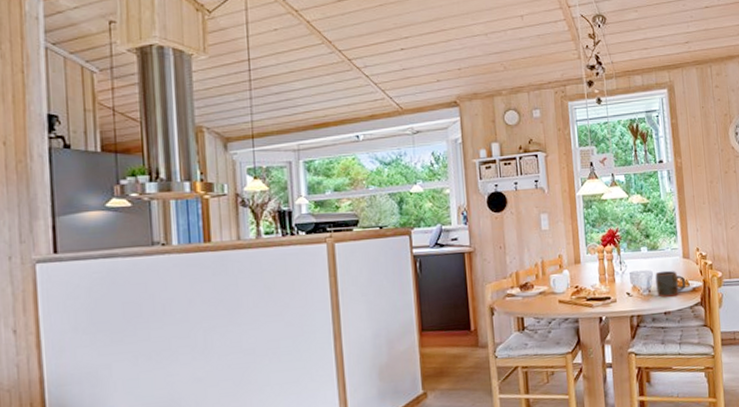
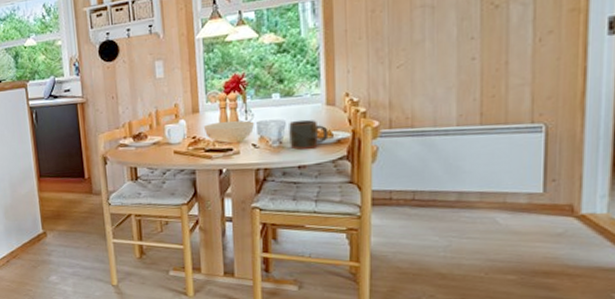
bowl: none [584,271,628,294] -> present [203,120,255,145]

